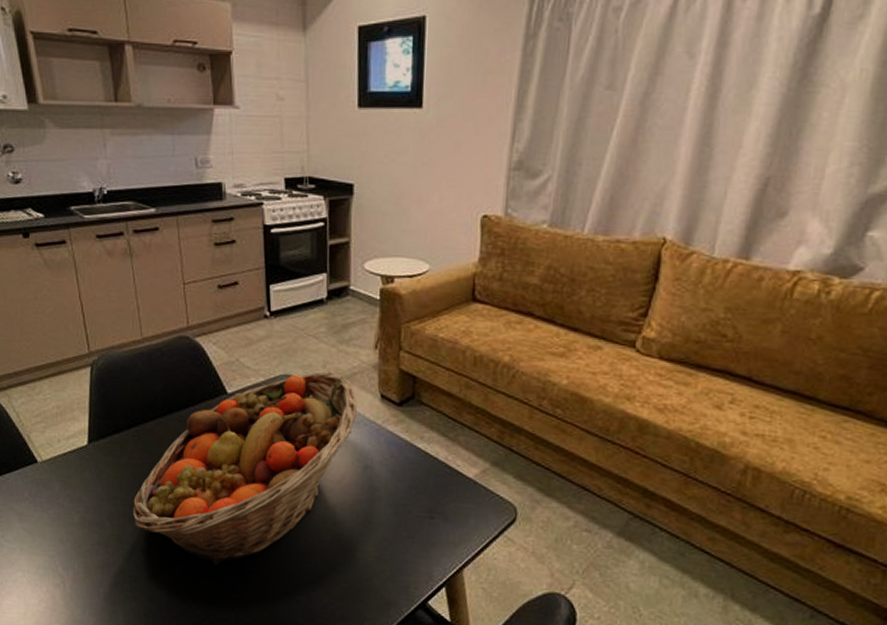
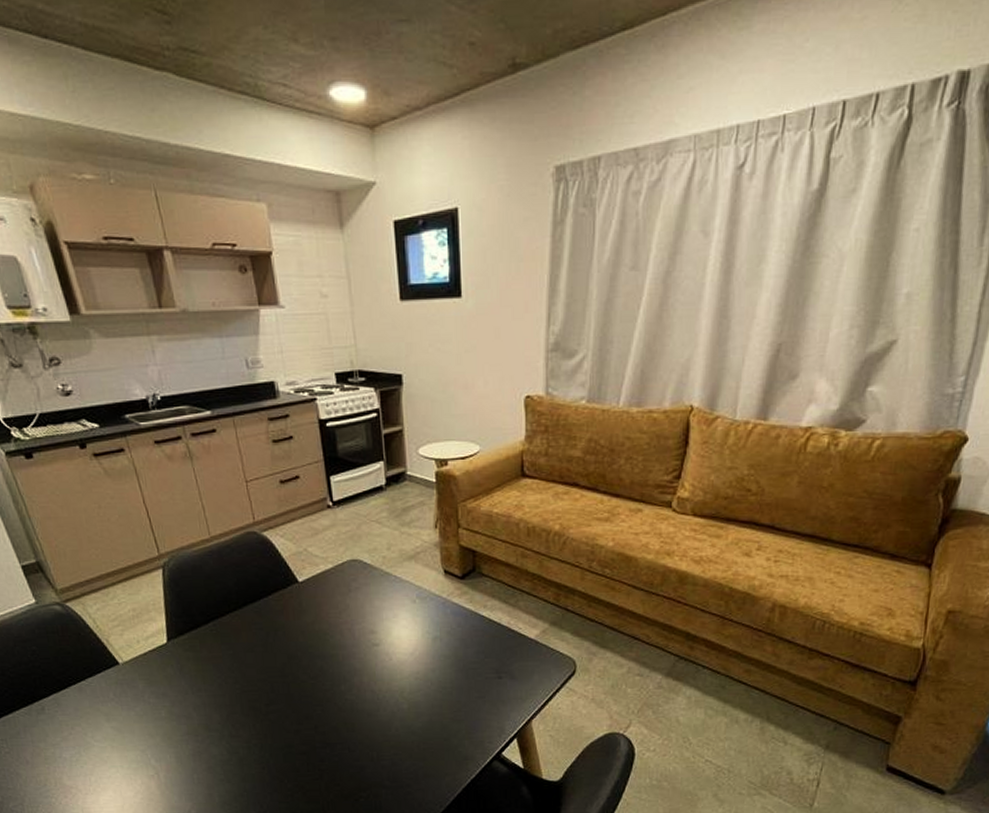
fruit basket: present [132,371,357,566] -> none [217,553,423,742]

